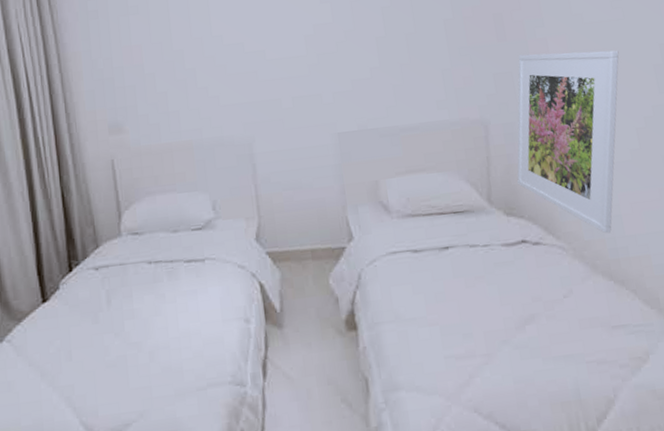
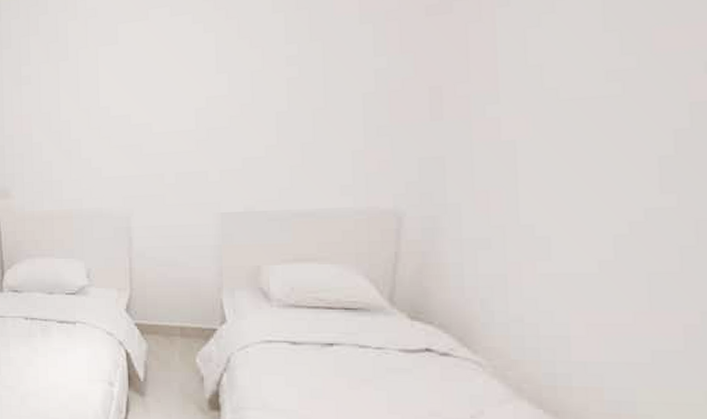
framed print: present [517,50,619,234] -> none [430,135,606,356]

